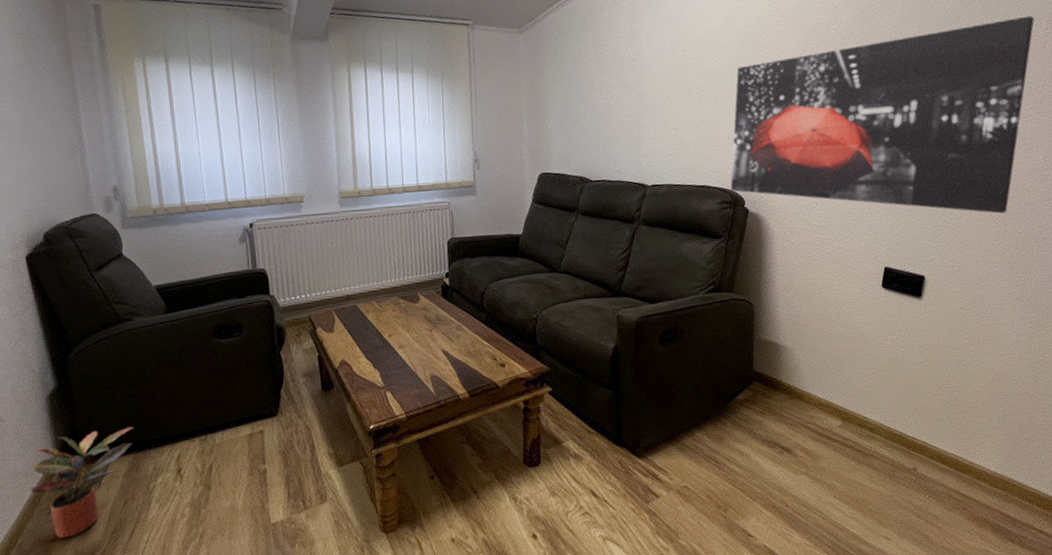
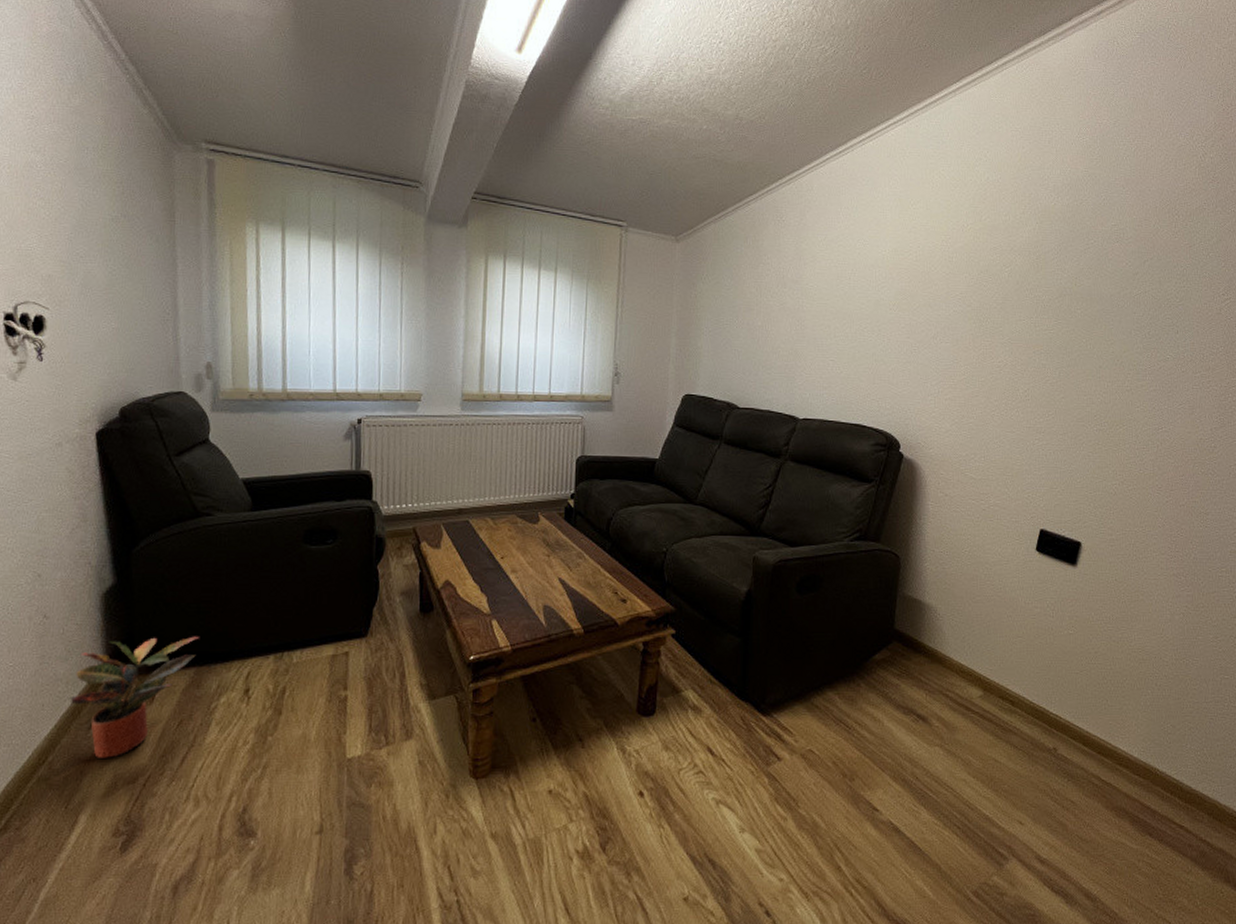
wall art: present [730,16,1034,214] -> none [886,279,1212,483]

